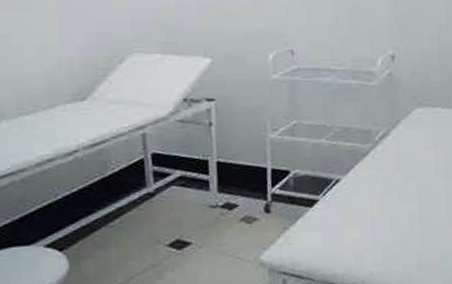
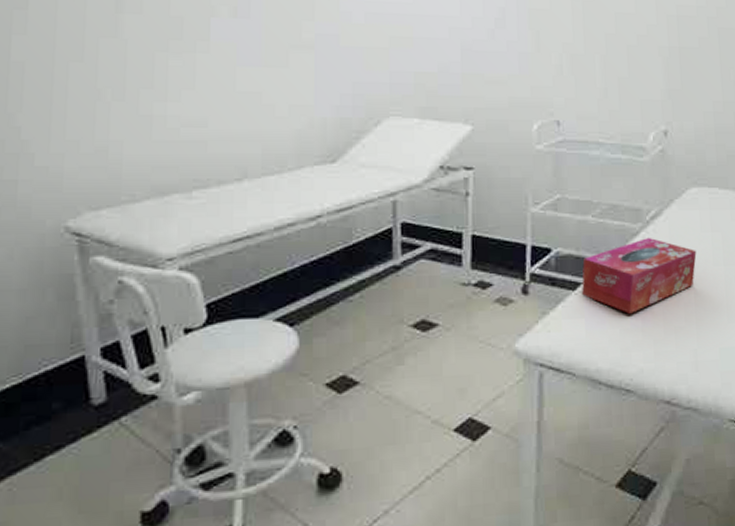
tissue box: none [318,156,421,225] -> present [582,237,697,314]

